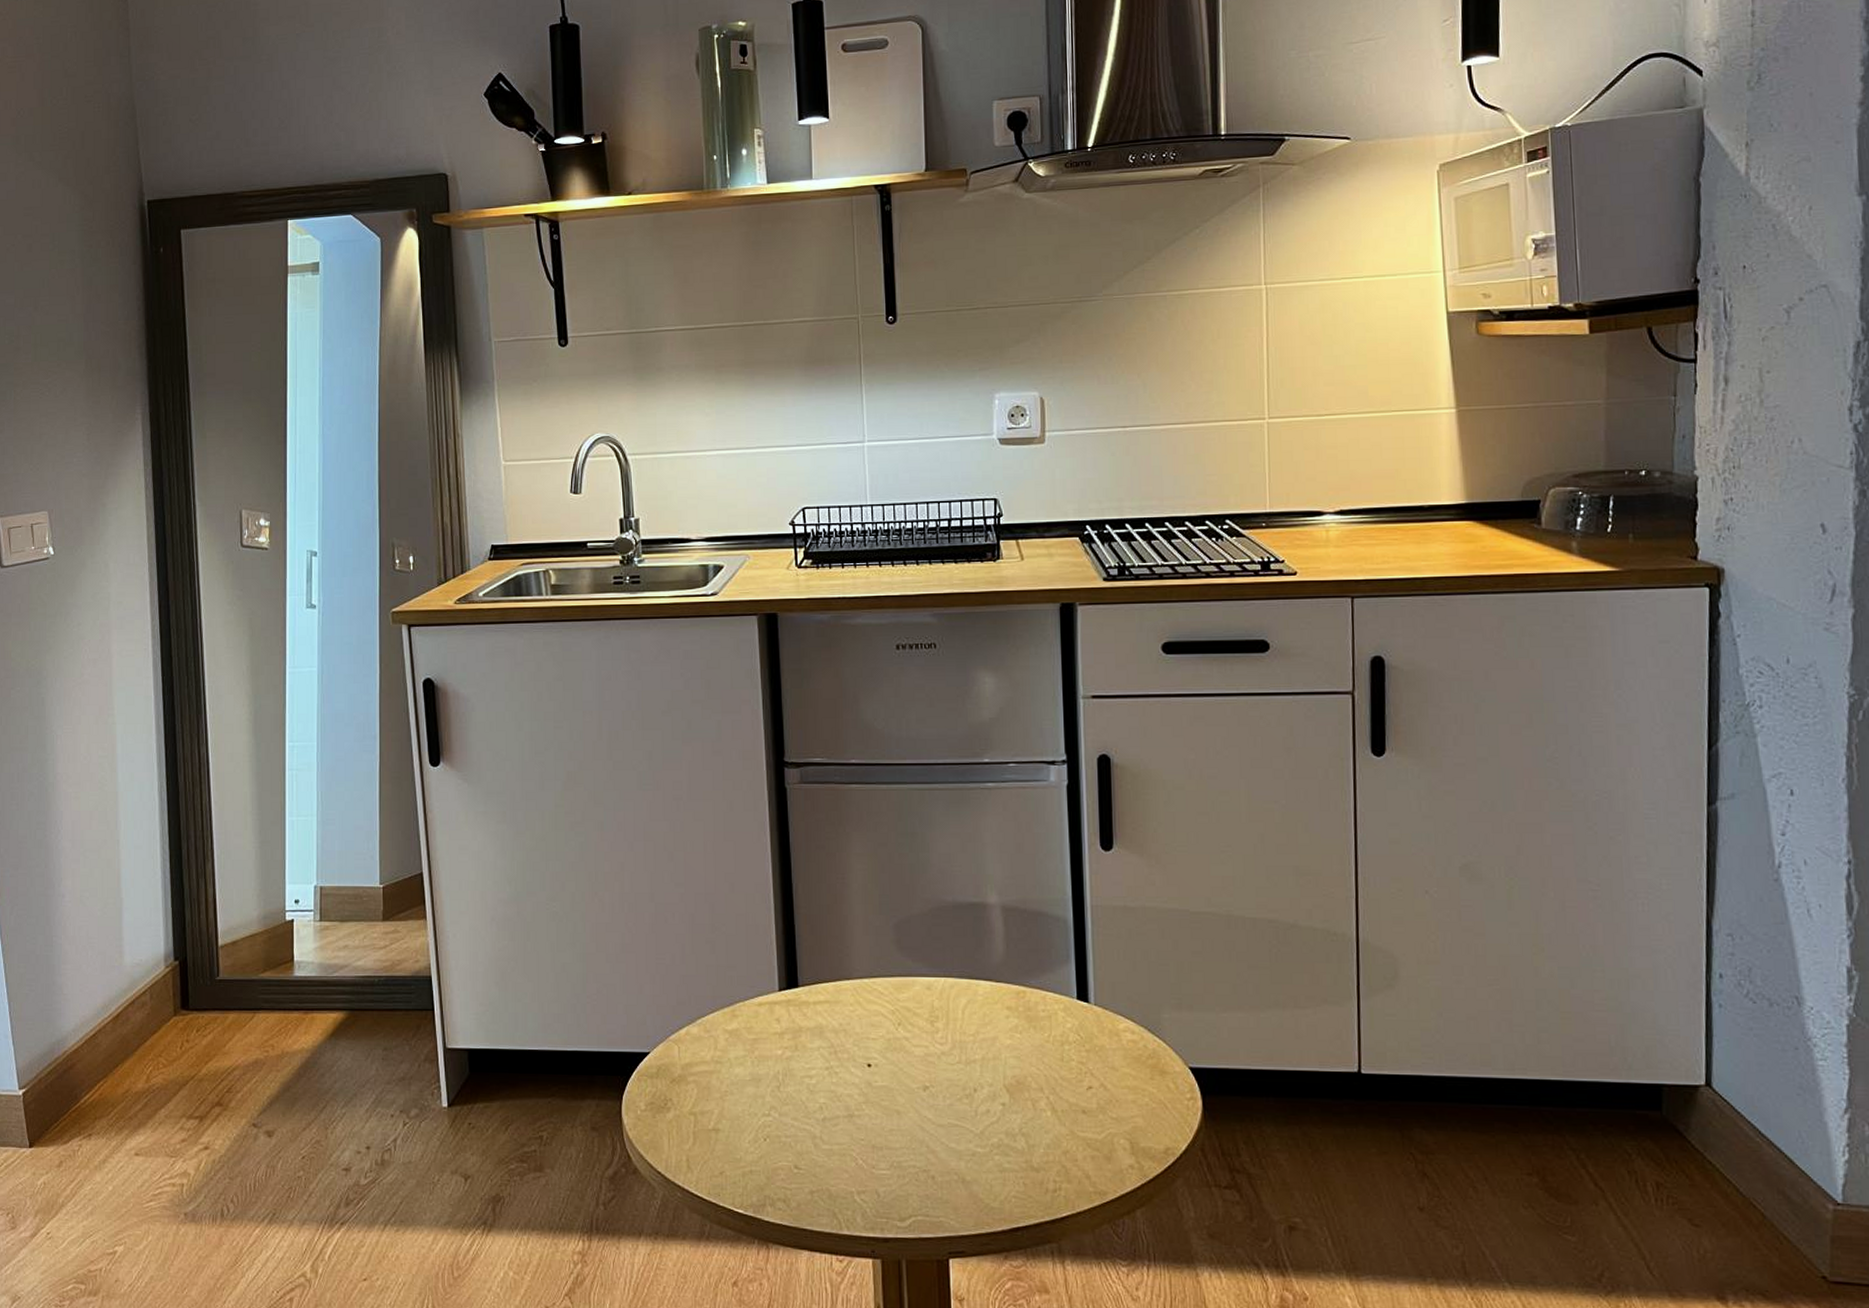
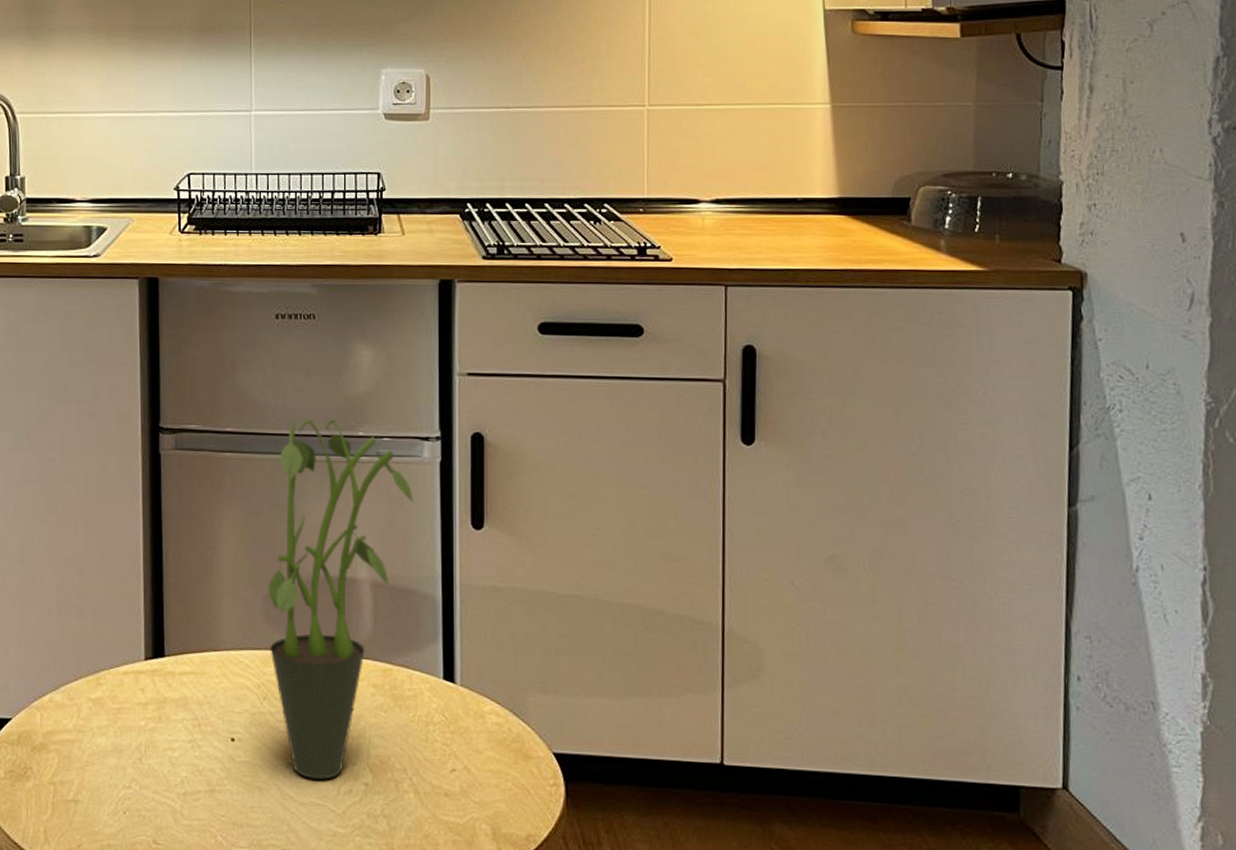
potted plant: none [898,746,1041,1101] -> present [268,419,413,780]

